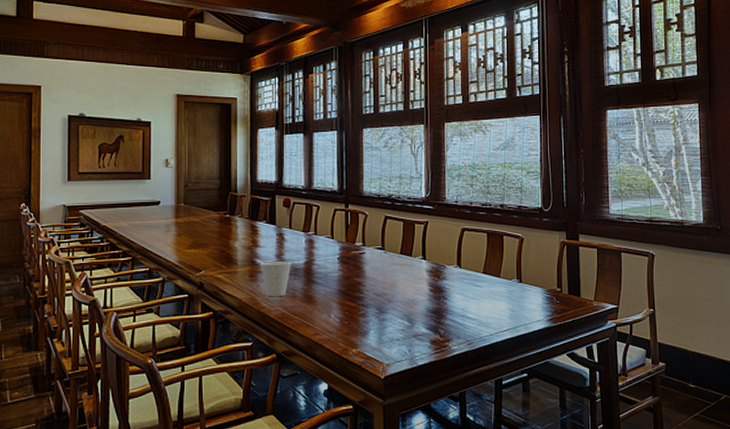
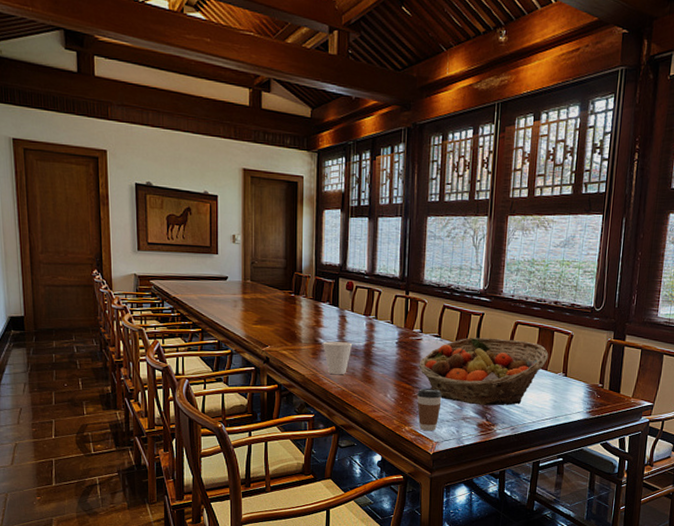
fruit basket: none [363,246,500,320] -> present [419,337,549,406]
coffee cup: none [363,305,390,353] -> present [417,388,442,431]

